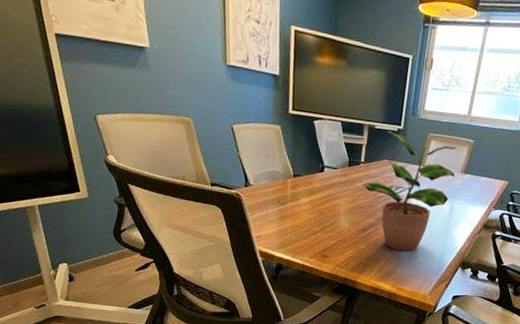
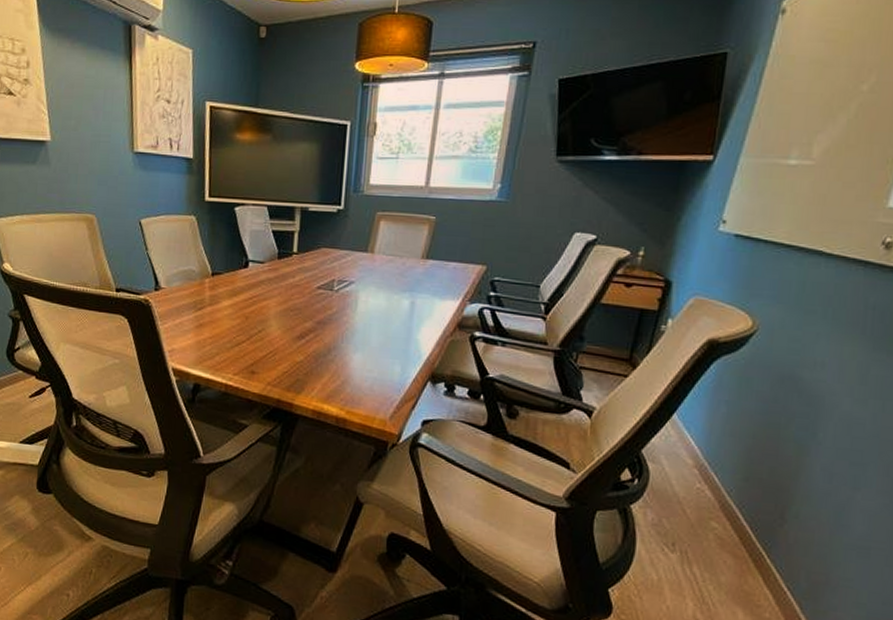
potted plant: present [363,131,457,251] -> none [297,213,415,362]

